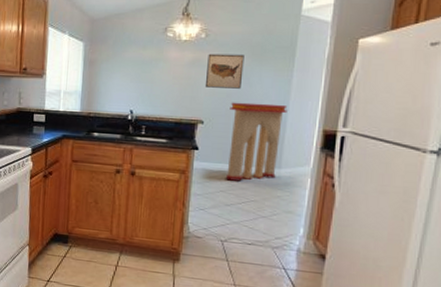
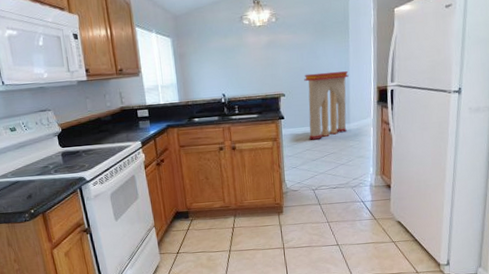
wall art: present [205,53,244,89] -> none [280,32,311,65]

